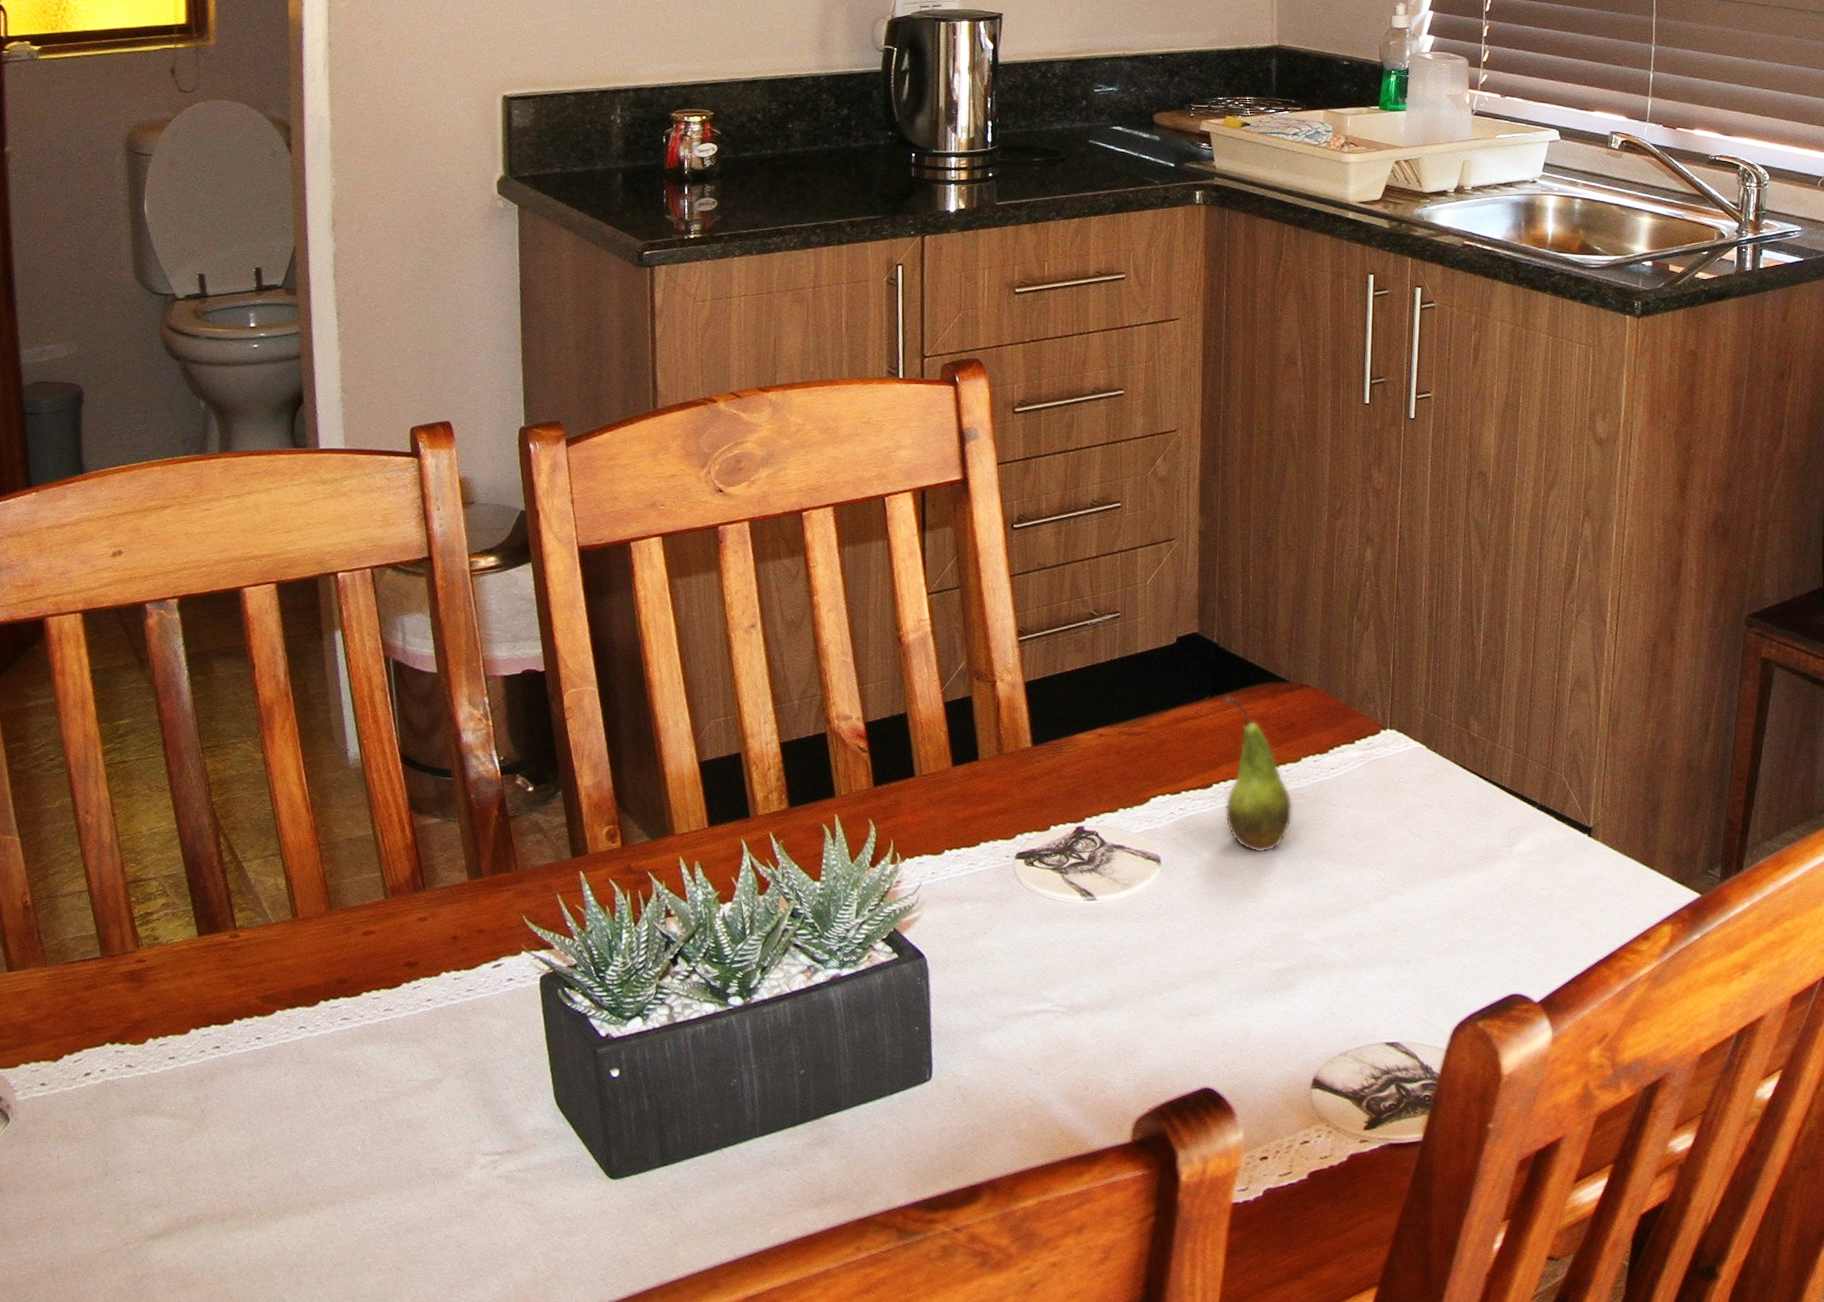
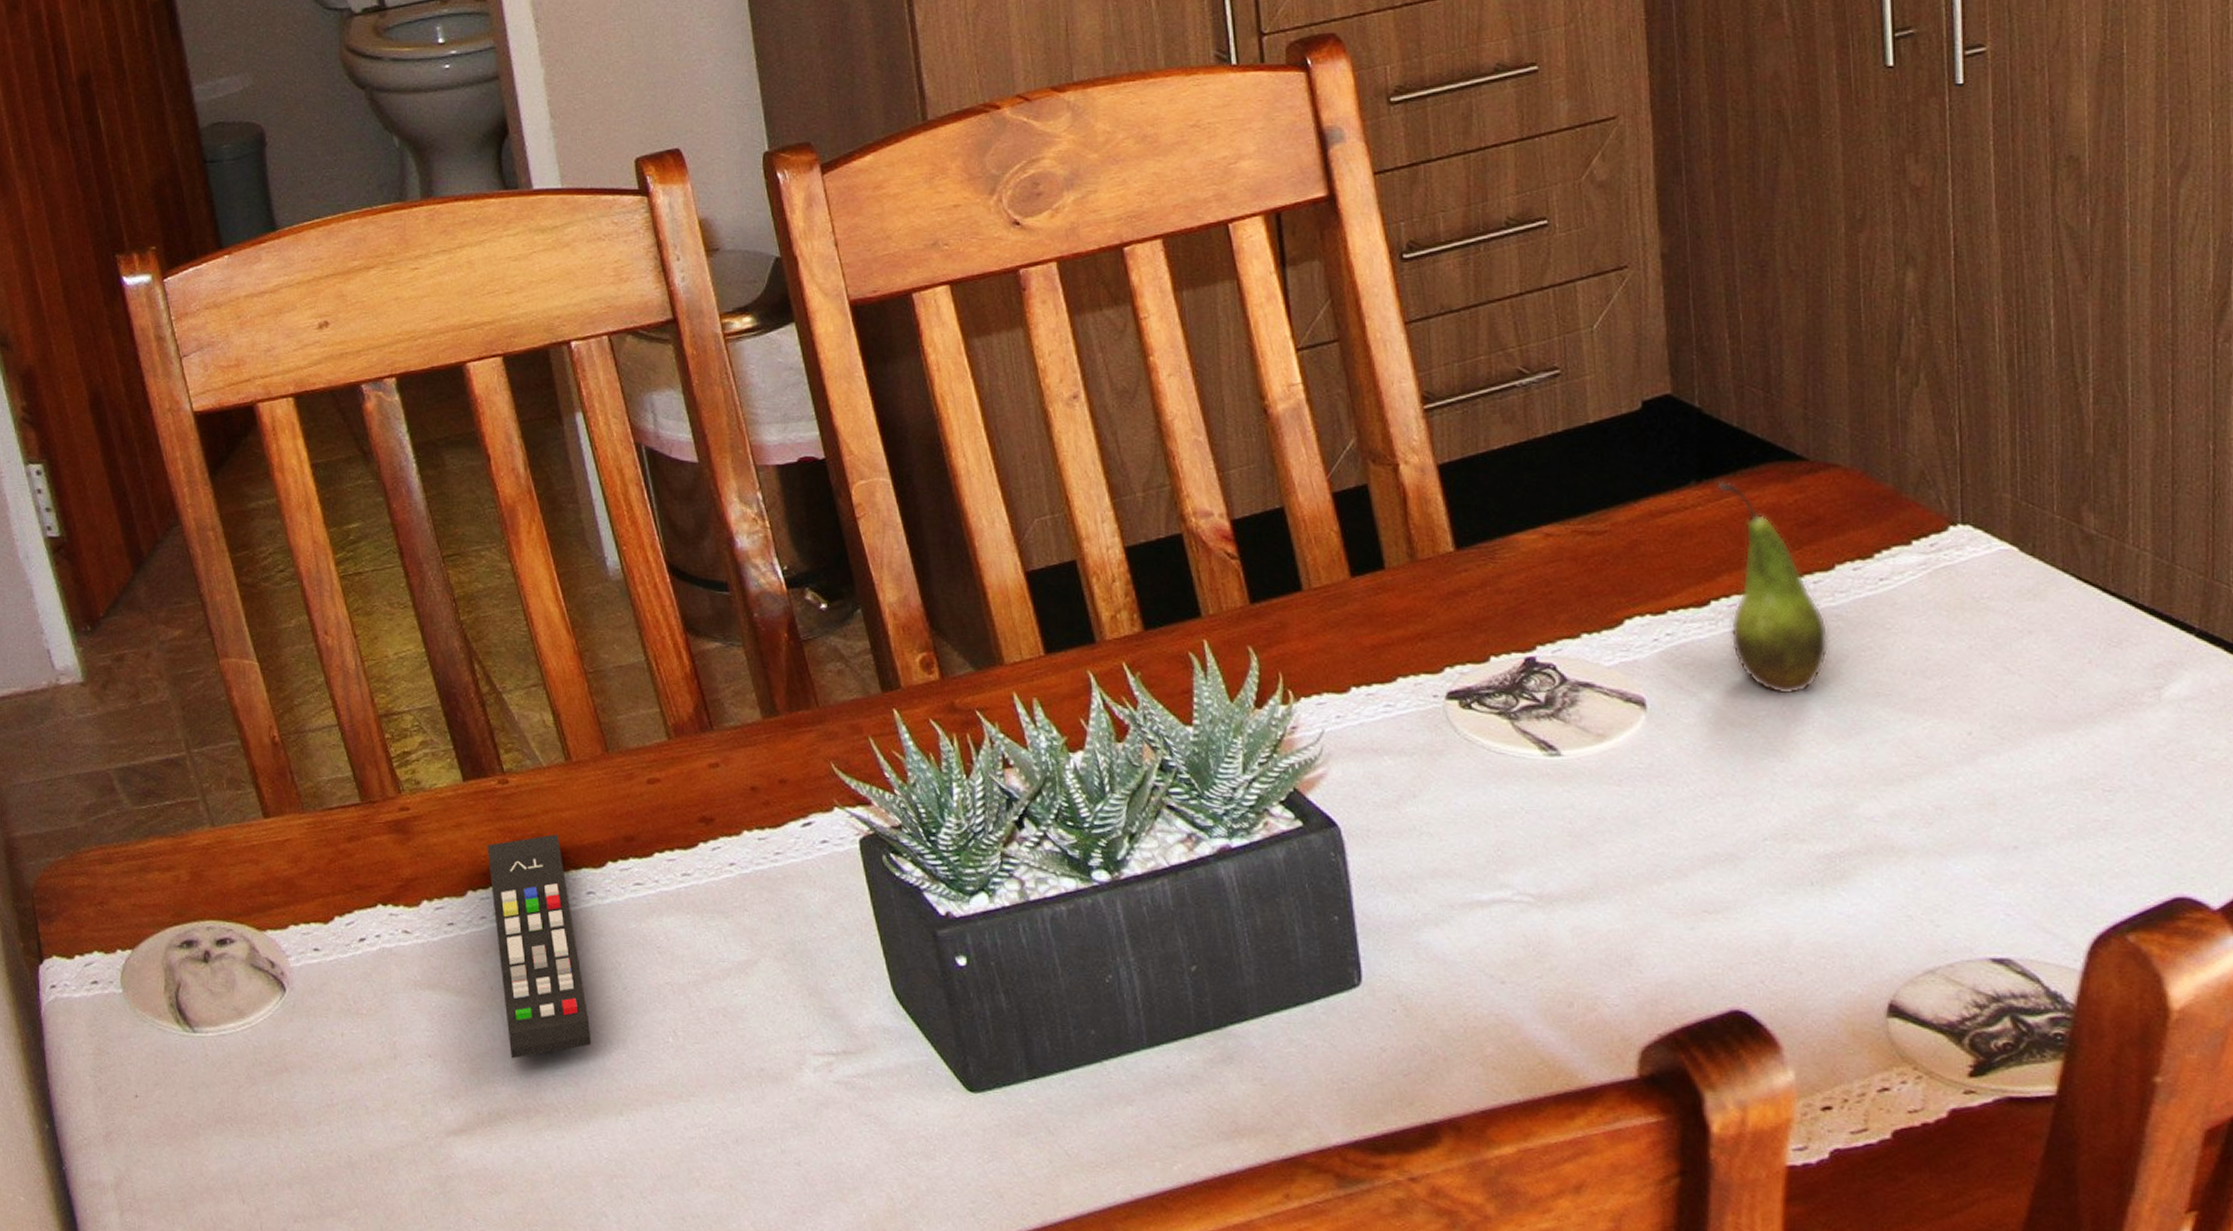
remote control: none [212,979,288,1171] -> present [487,834,591,1059]

